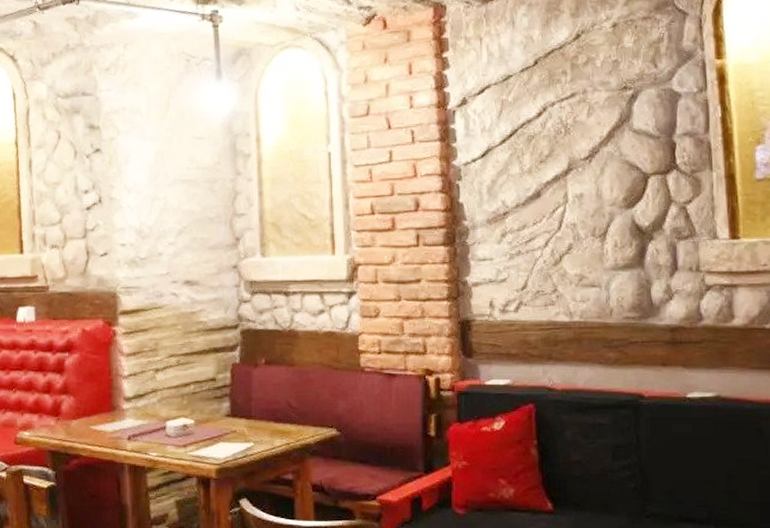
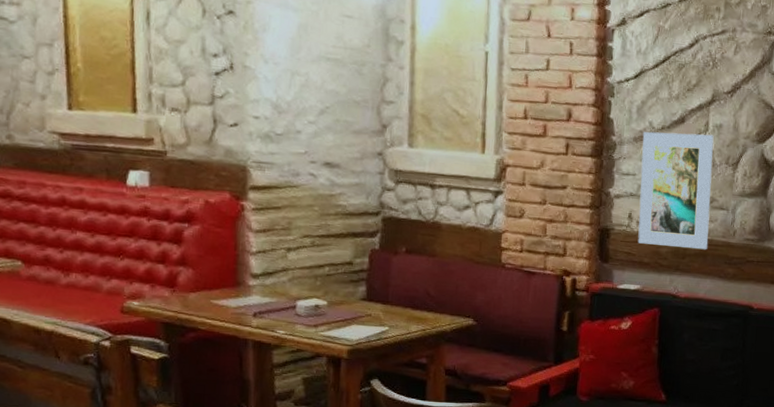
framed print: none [496,206,582,334] -> present [637,131,714,250]

